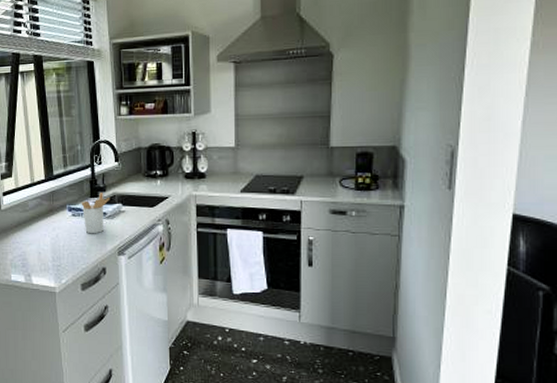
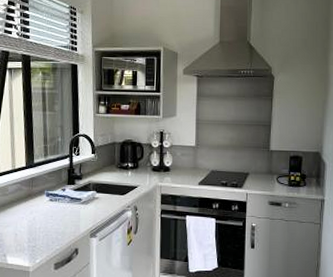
utensil holder: present [81,193,110,234] -> none [59,181,86,218]

